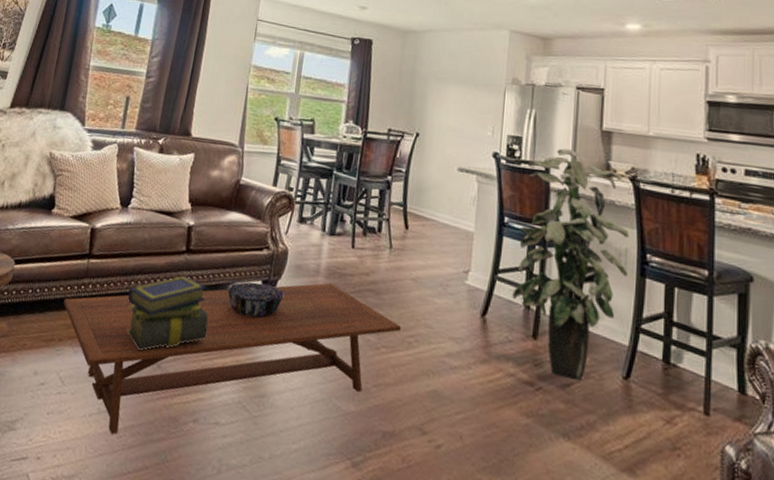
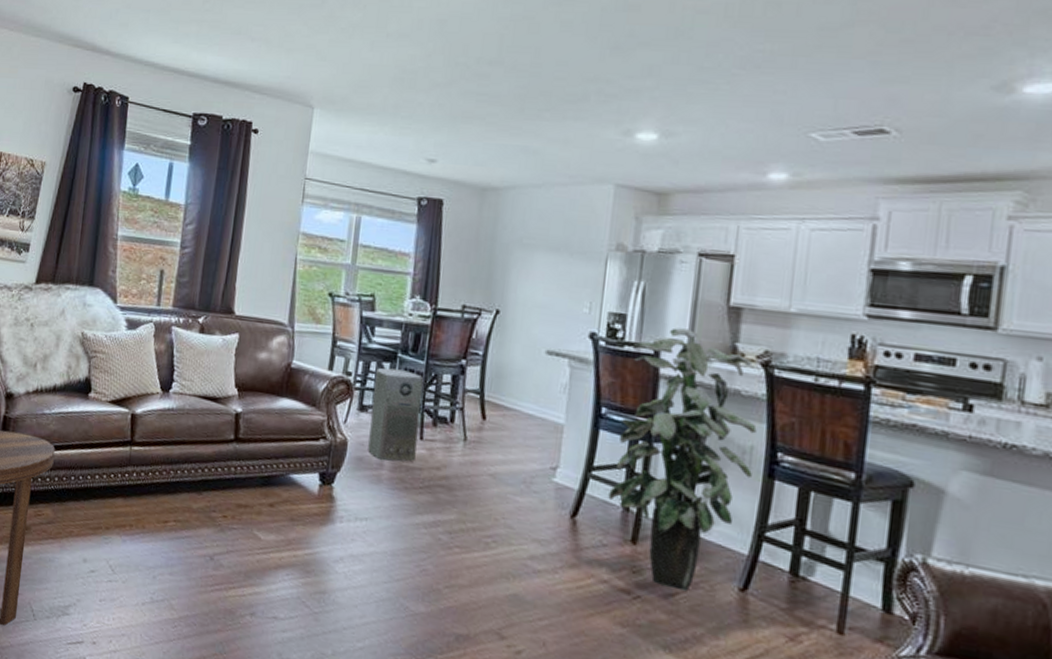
coffee table: present [63,283,402,435] -> none [108,476,478,624]
stack of books: present [127,275,209,351] -> none [174,465,263,542]
decorative bowl: present [226,282,286,318] -> none [280,473,346,512]
air purifier: none [306,183,355,269] -> present [368,367,423,462]

